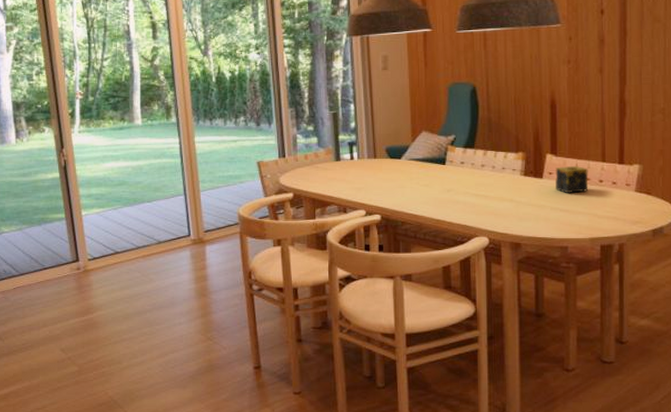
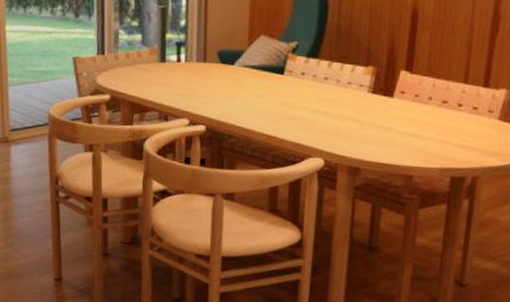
candle: present [555,165,589,193] -> none [407,85,447,117]

